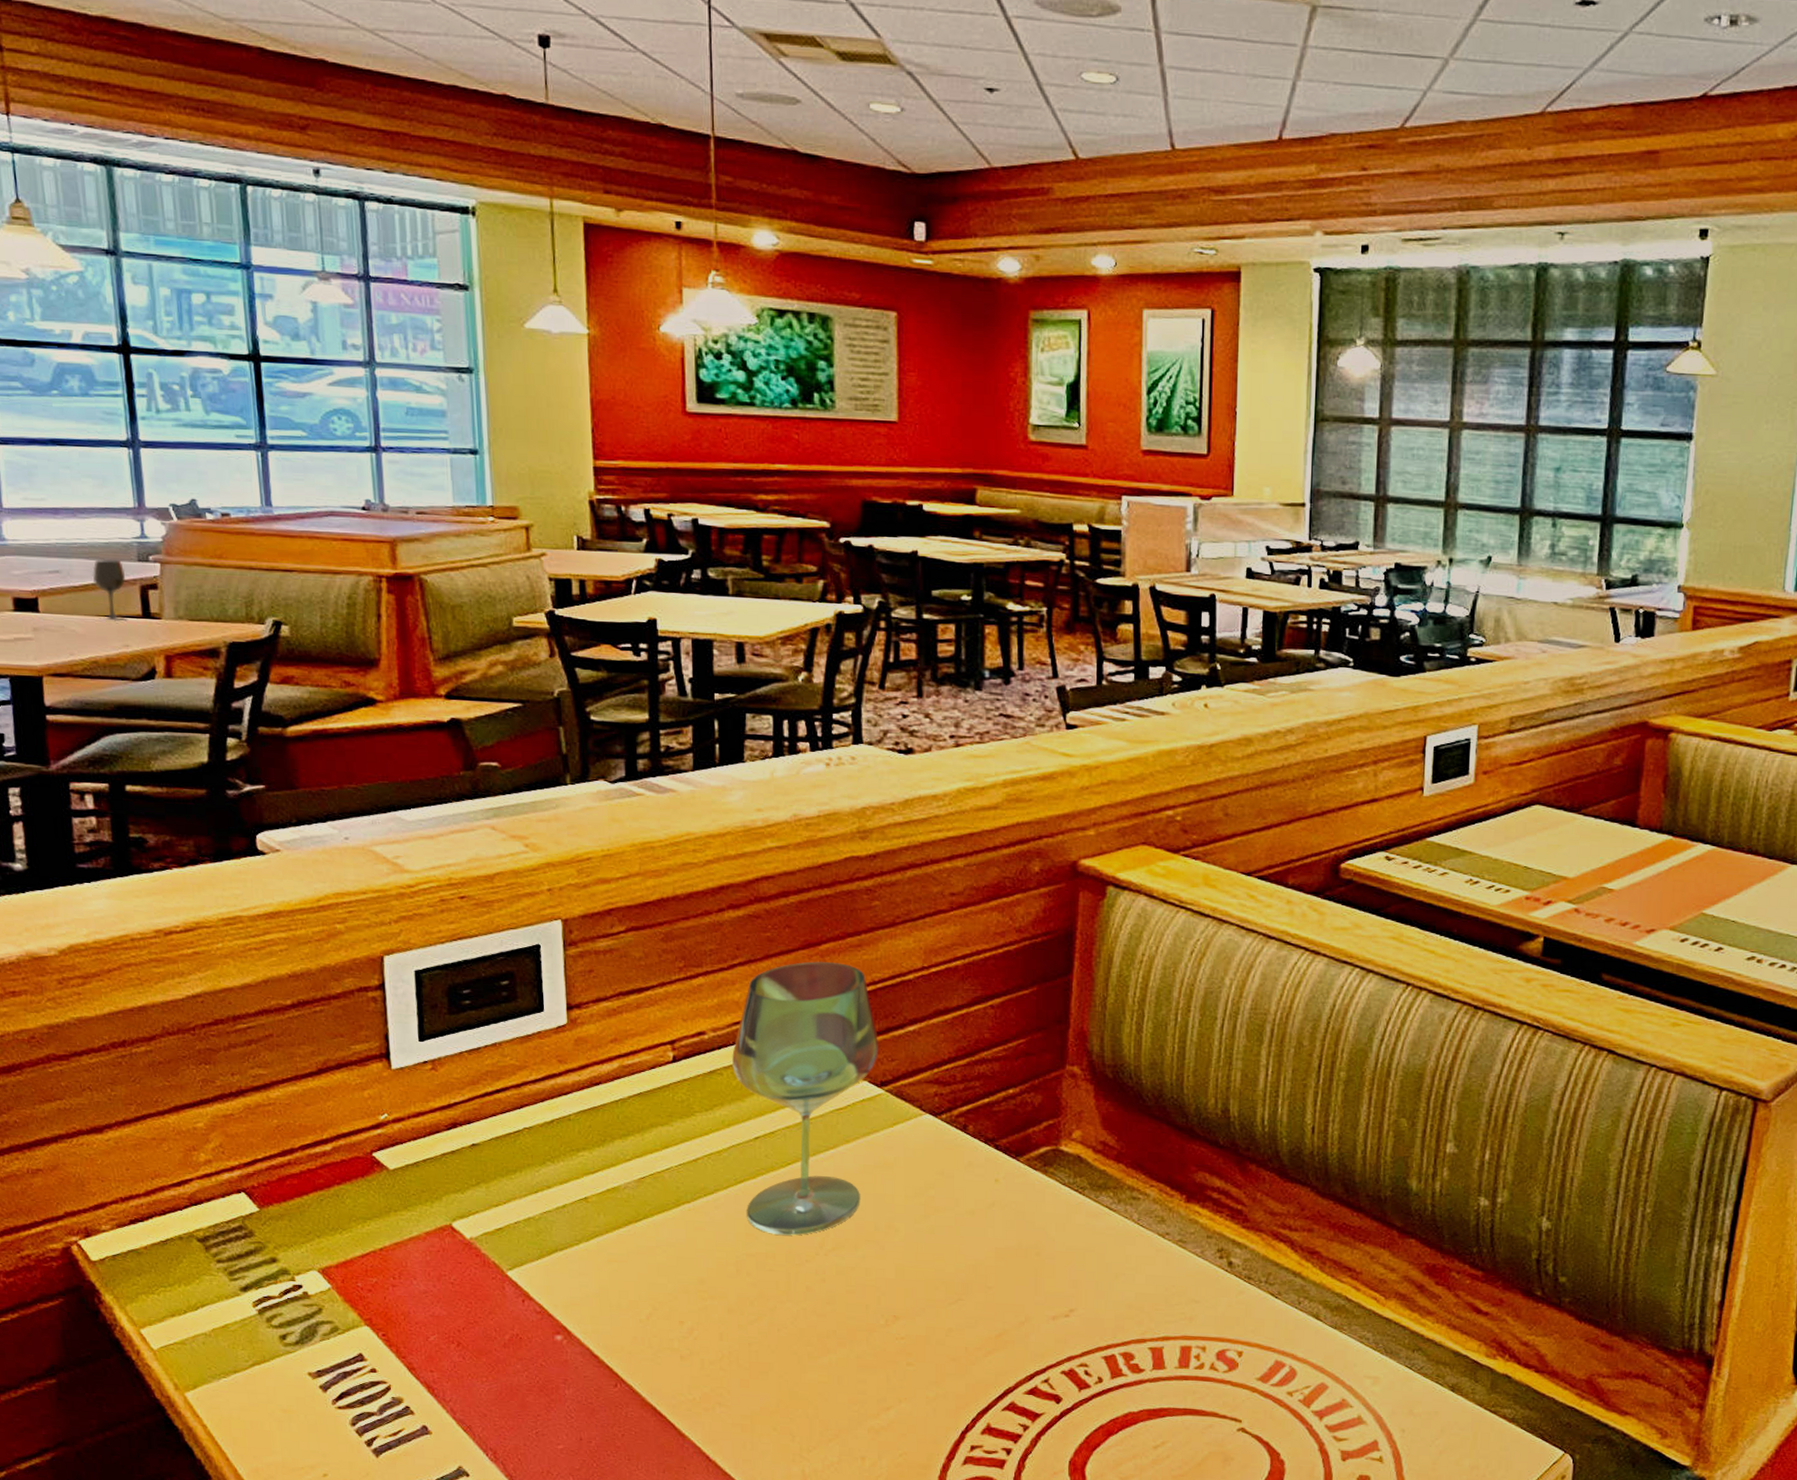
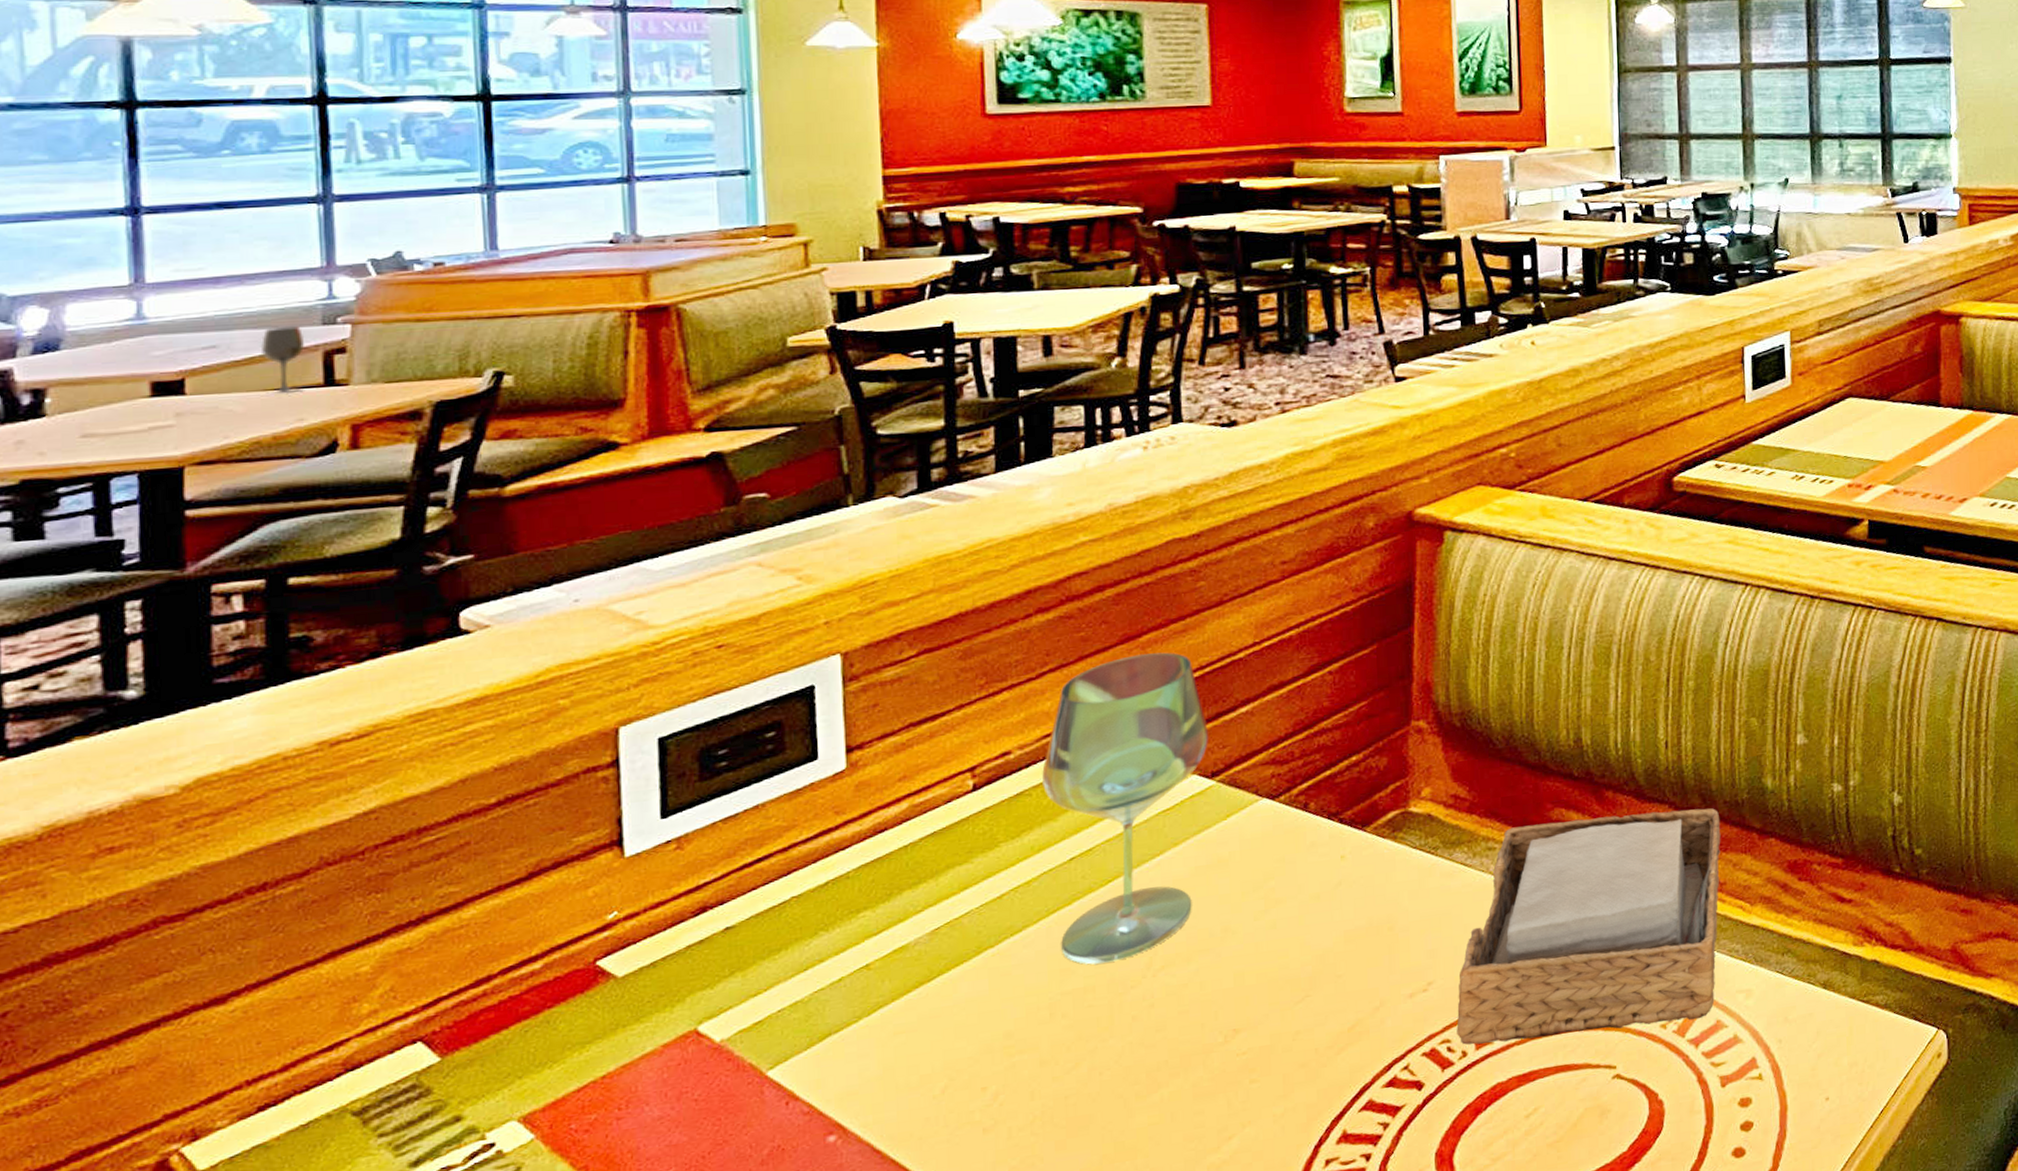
napkin holder: none [1094,1182,1361,1394] -> present [1456,808,1721,1045]

